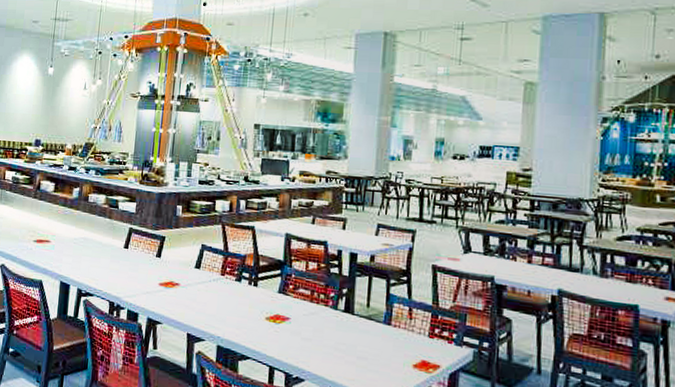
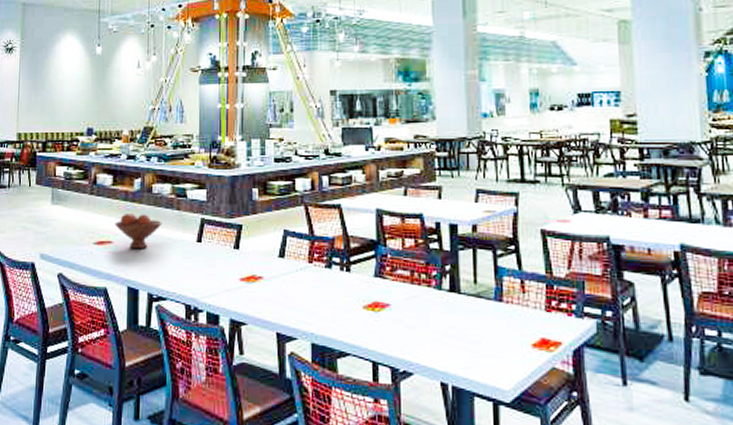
fruit bowl: none [53,217,95,250] -> present [115,212,162,249]

